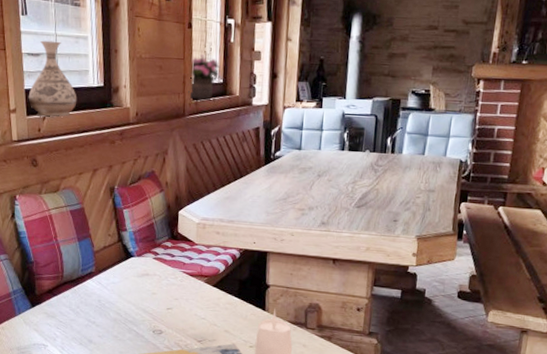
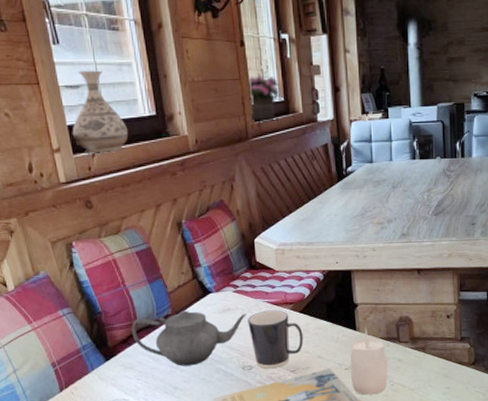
teapot: none [57,270,163,323] -> present [131,310,246,366]
mug: none [163,280,214,336] -> present [248,310,304,369]

